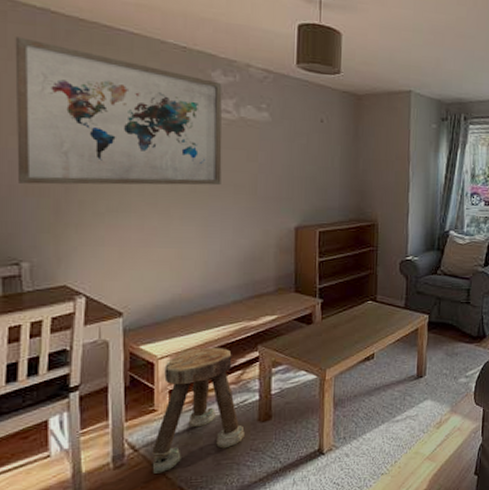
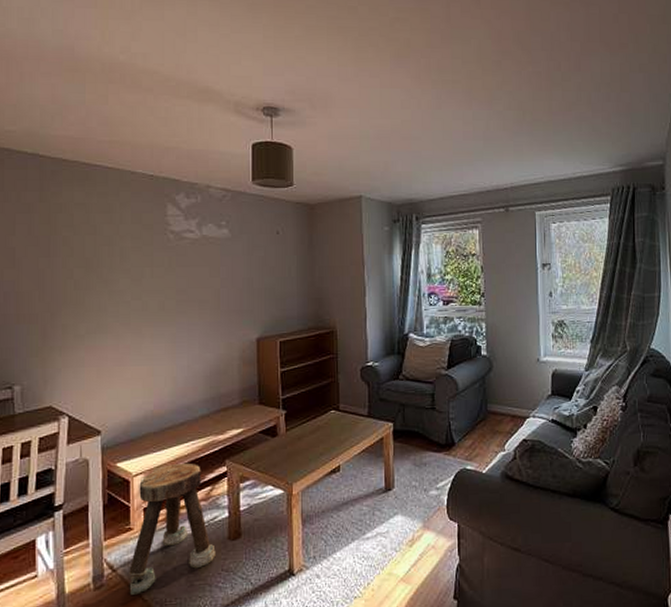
wall art: present [15,37,222,186] -> none [10,181,187,312]

